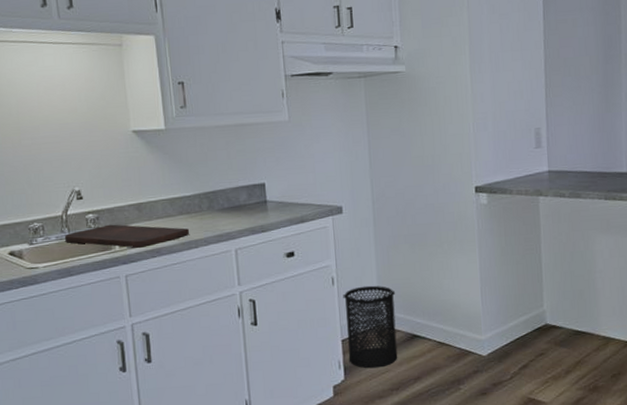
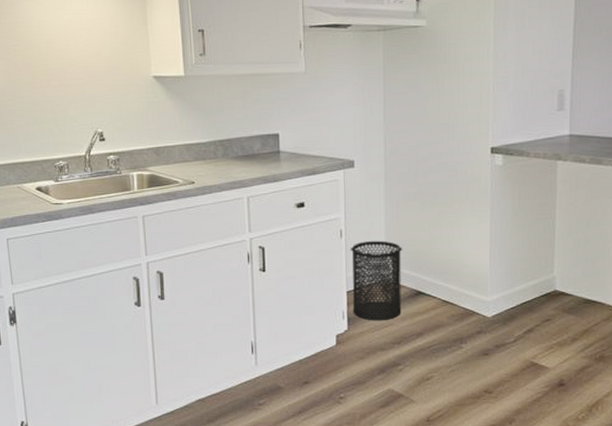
cutting board: present [65,224,190,248] -> none [88,166,205,190]

